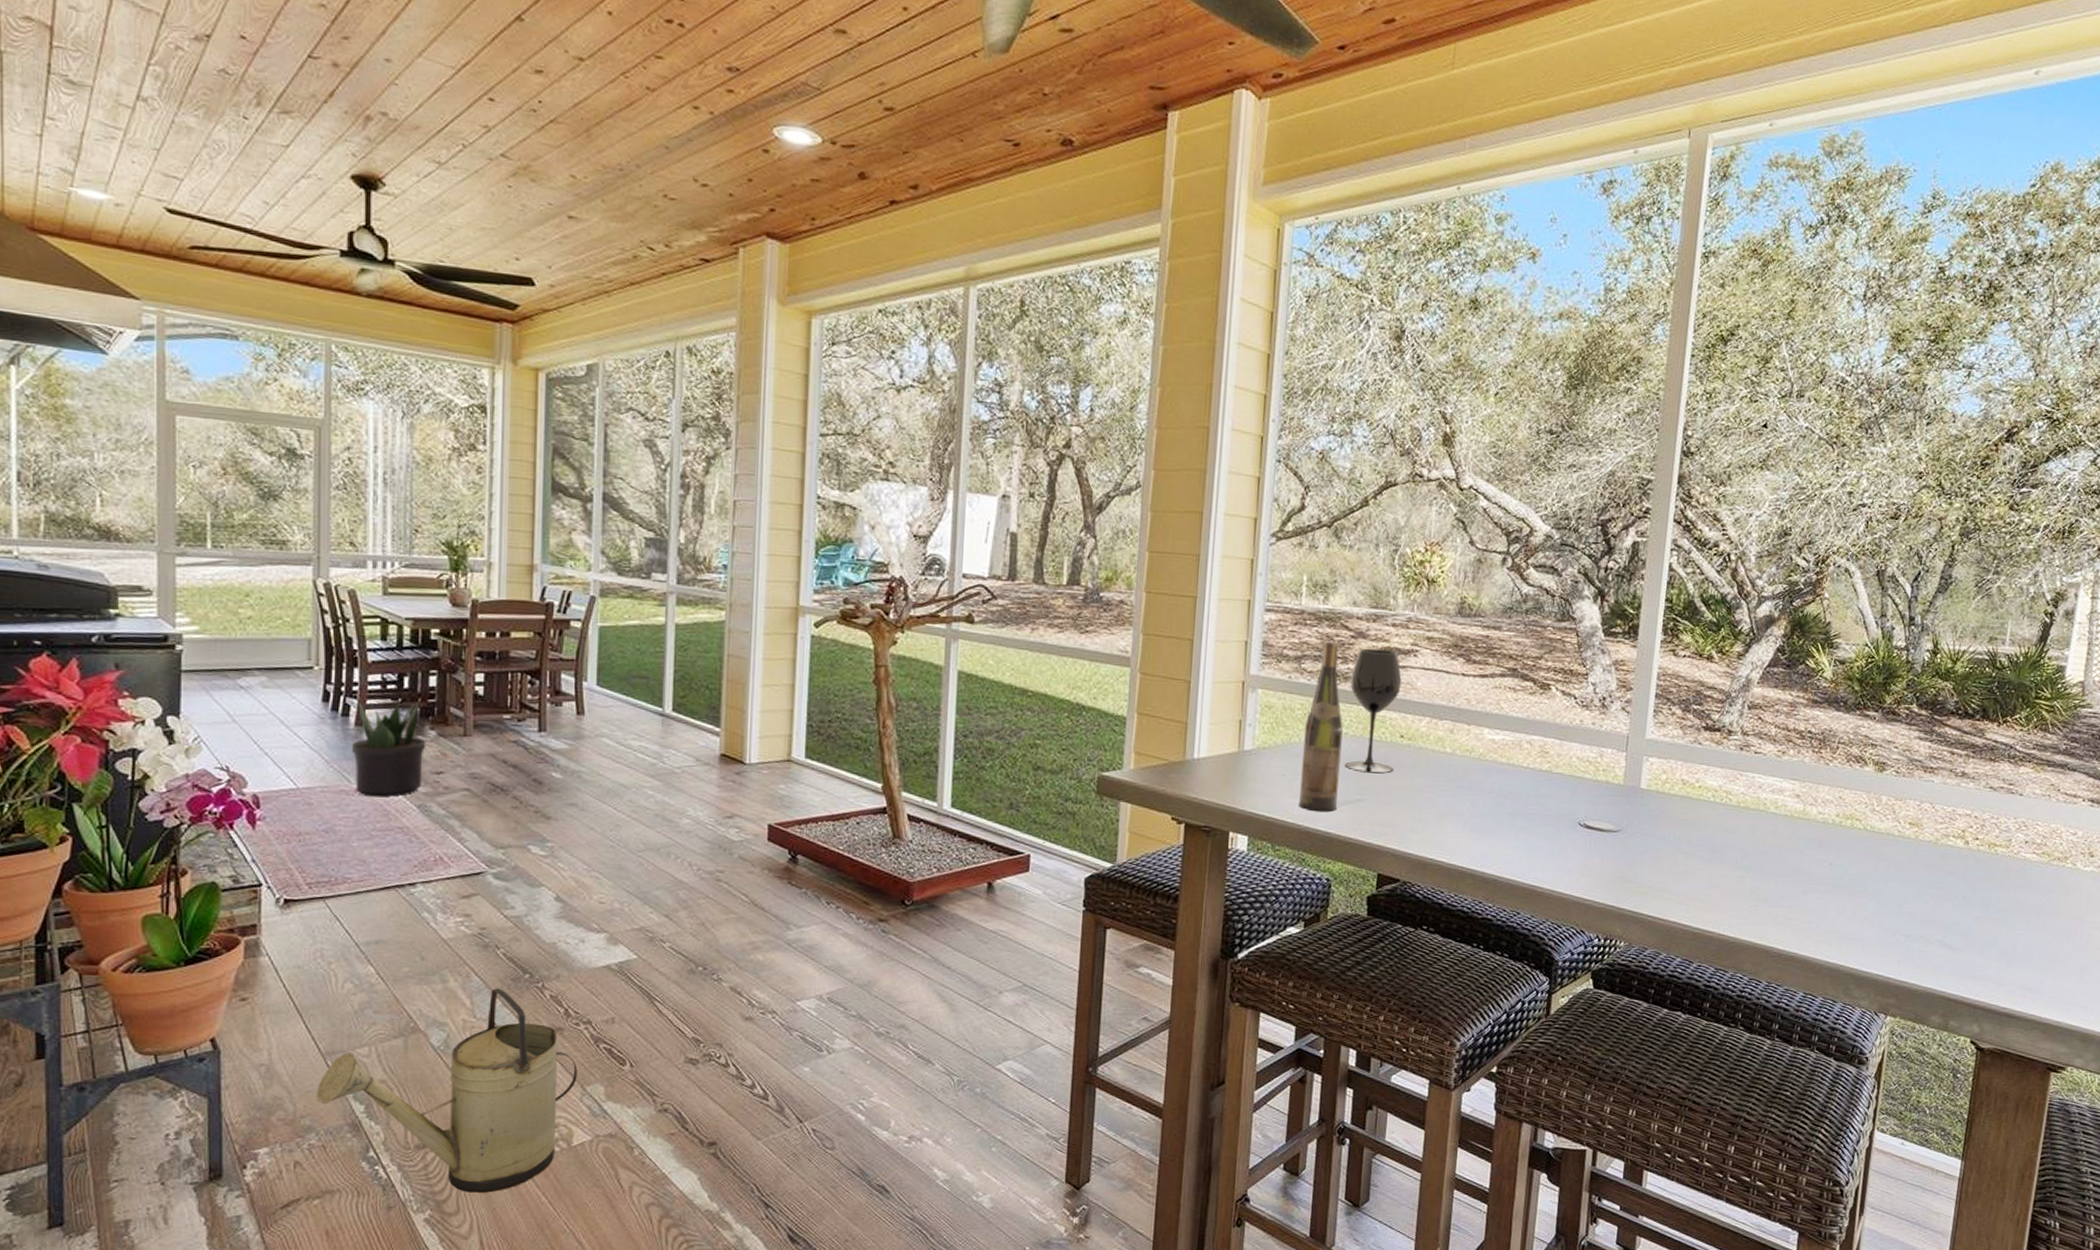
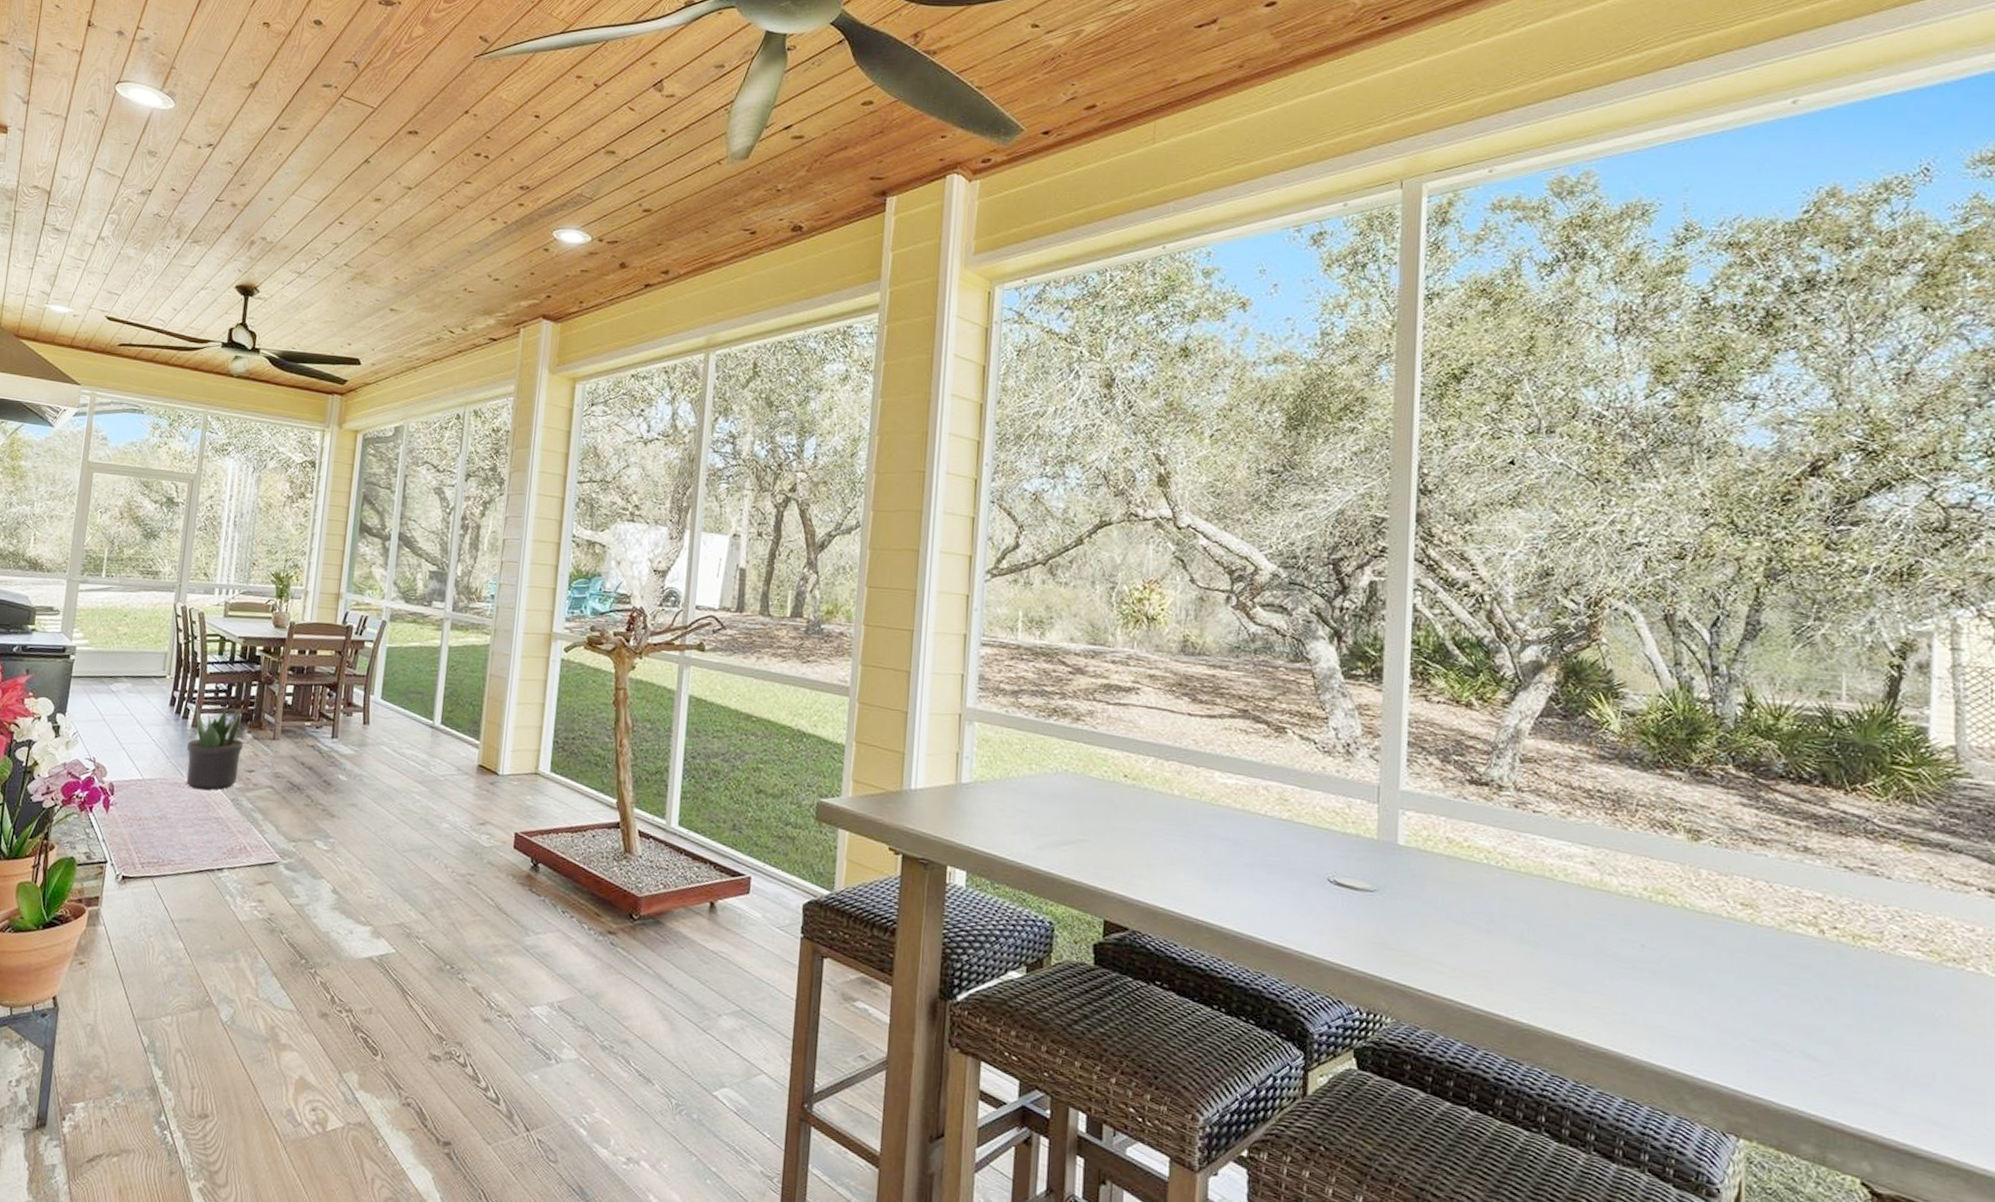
watering can: present [316,988,578,1193] -> none [125,970,337,1169]
wine bottle: present [1299,641,1343,812] -> none [1019,676,1063,852]
wineglass: present [1345,648,1402,774] -> none [1066,684,1124,814]

